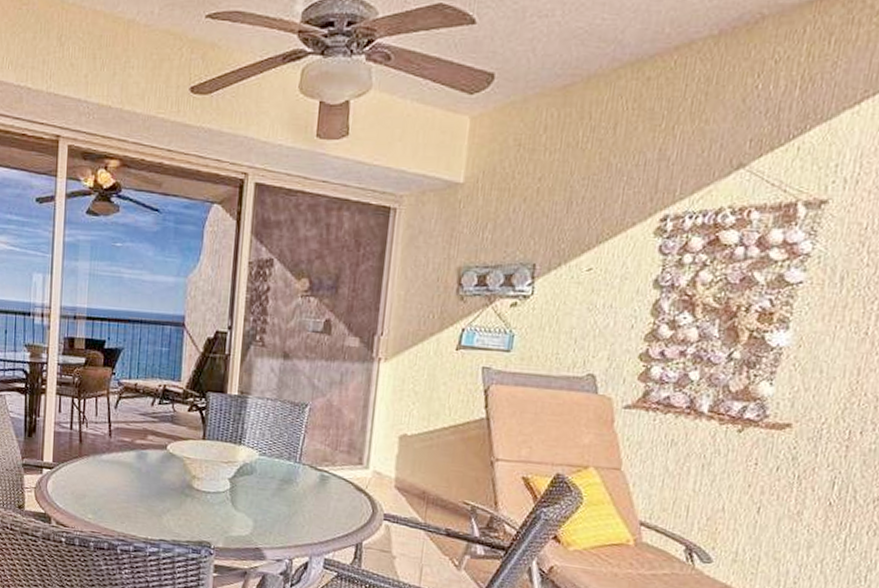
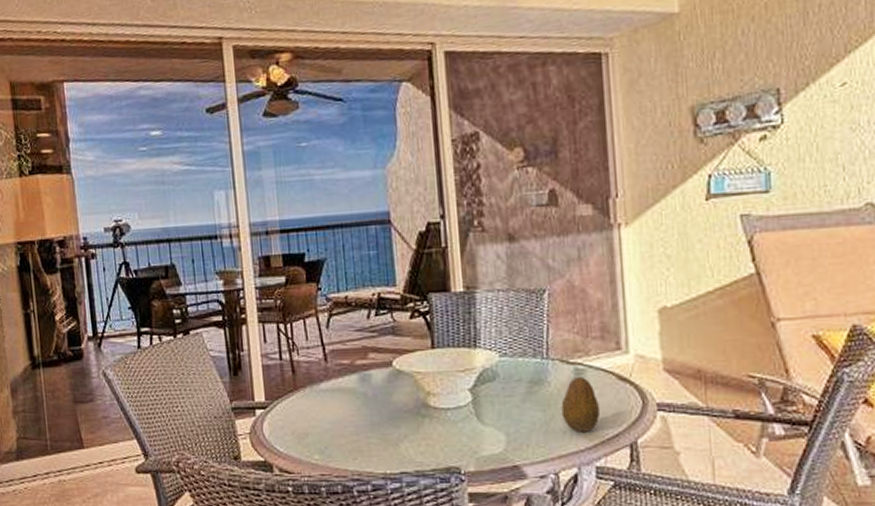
fruit: none [303,481,337,529] -> present [561,376,601,432]

